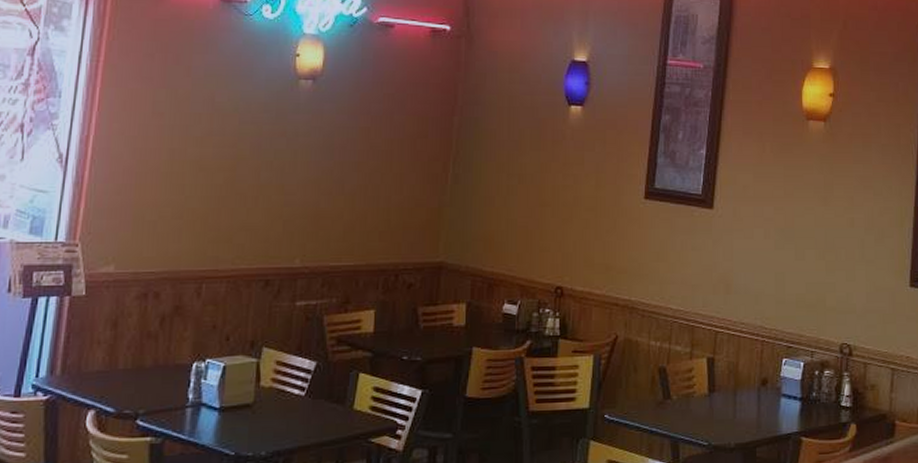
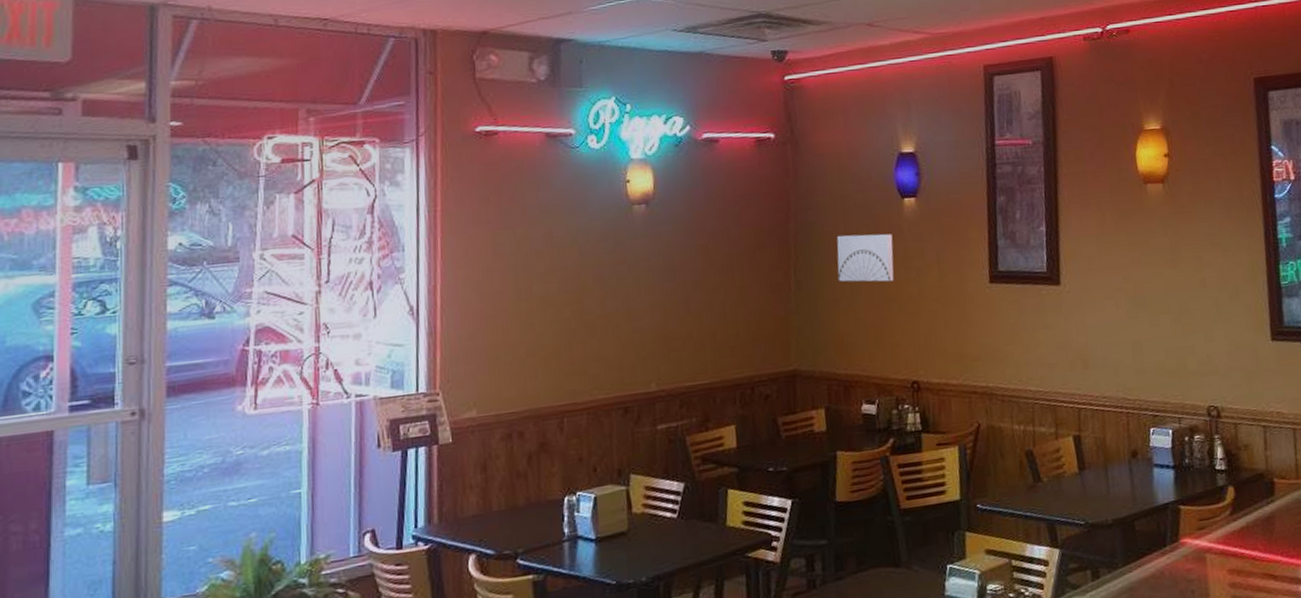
wall art: none [495,134,555,186] -> present [836,233,894,282]

